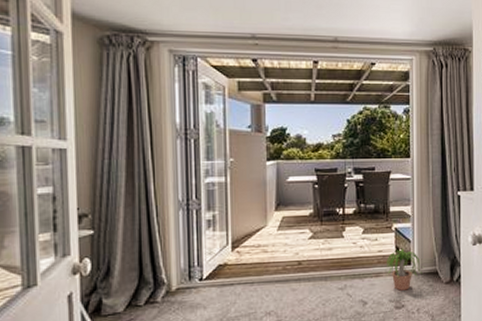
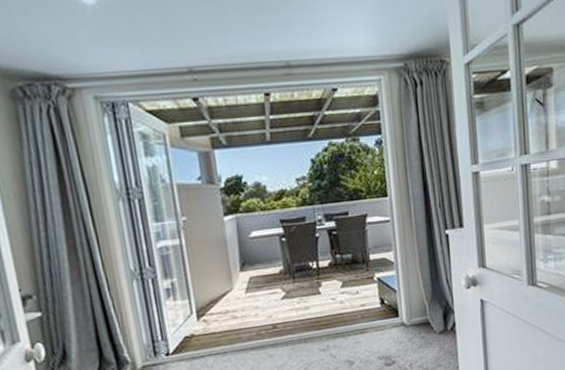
potted plant: present [385,248,421,291] -> none [371,299,411,346]

